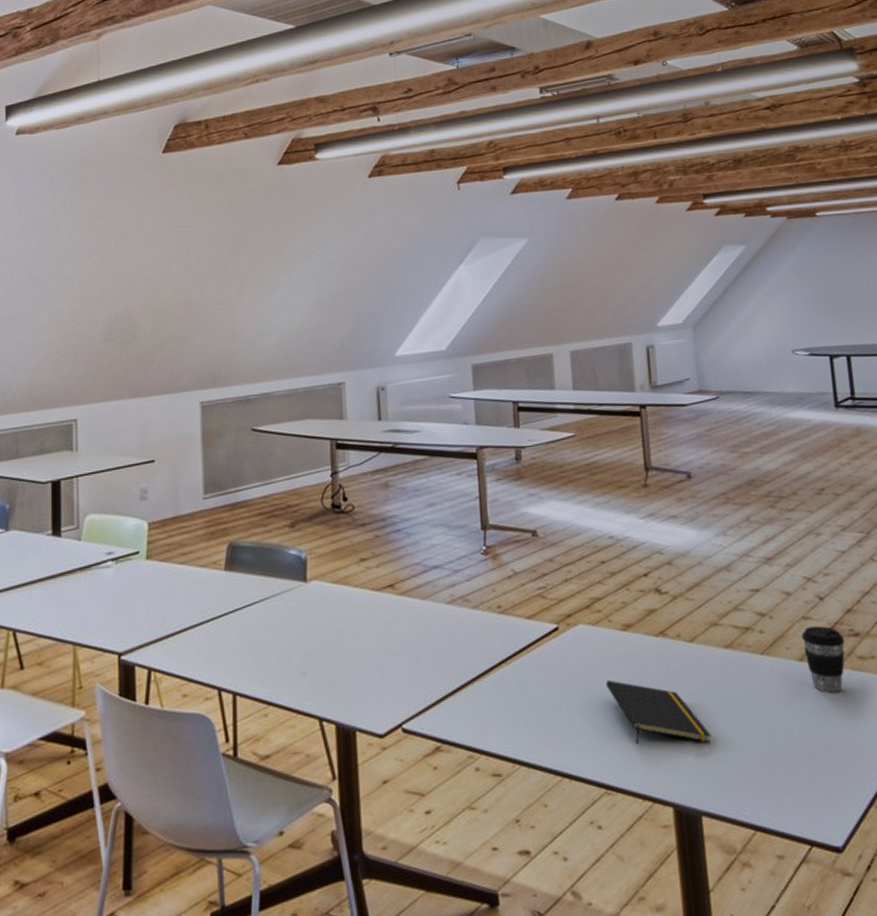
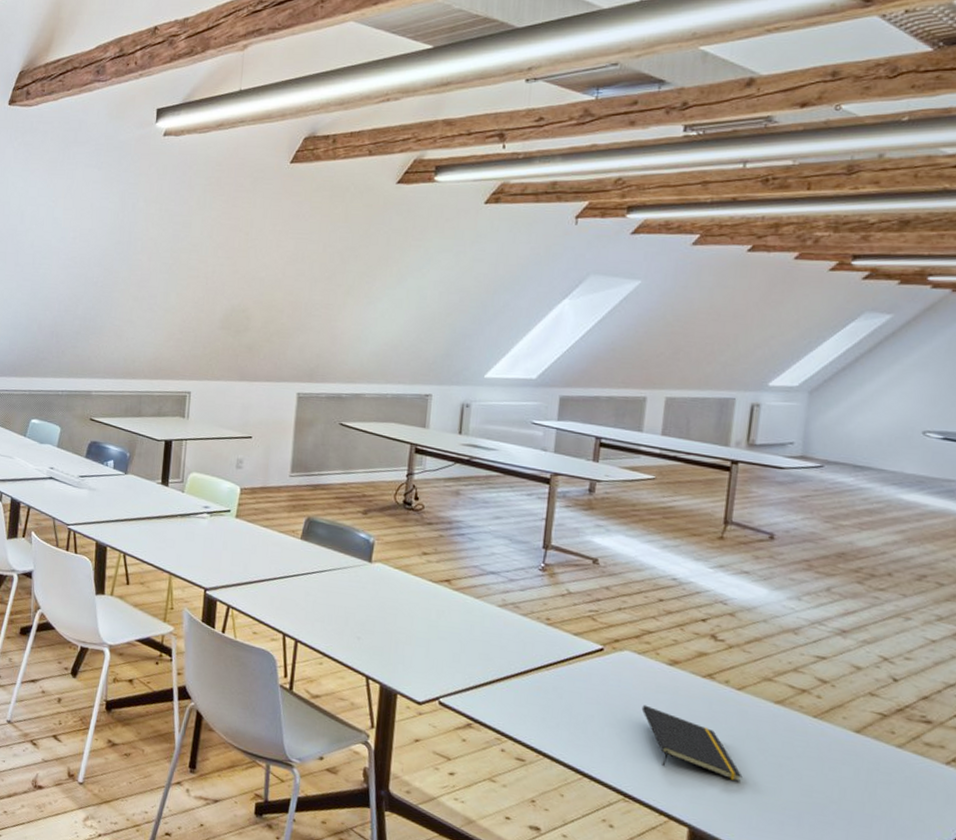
coffee cup: present [801,626,845,693] -> none [863,703,913,770]

